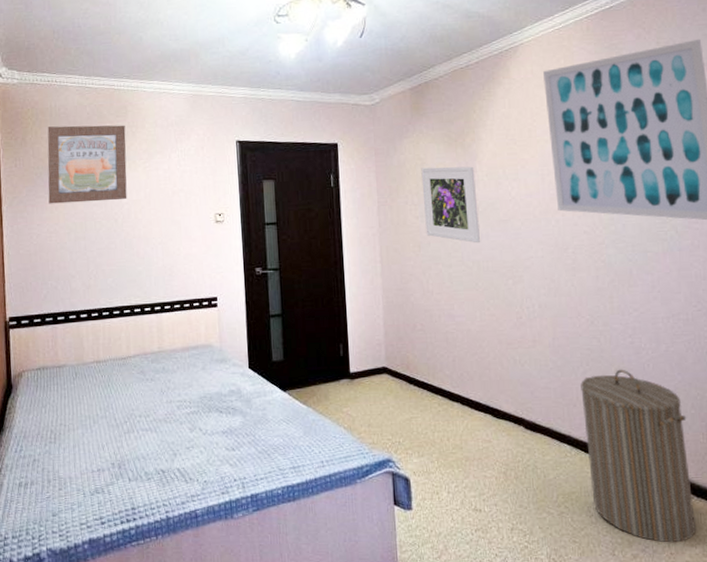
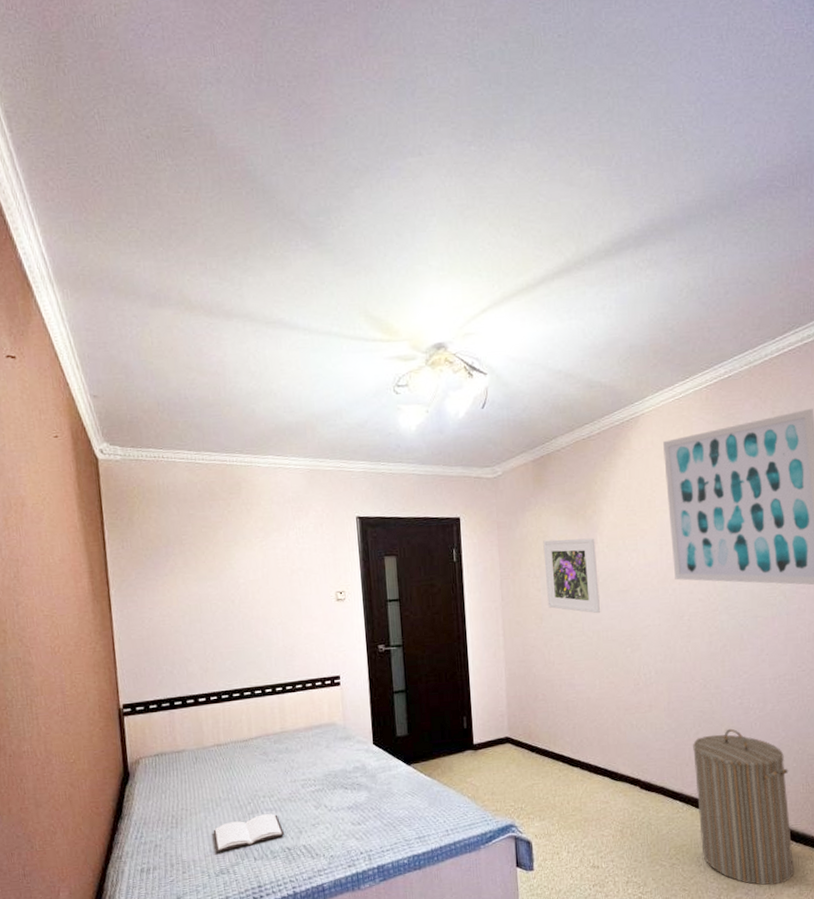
wall art: present [47,125,127,204] -> none [155,502,244,587]
book: none [90,434,160,471] -> present [213,813,285,852]

